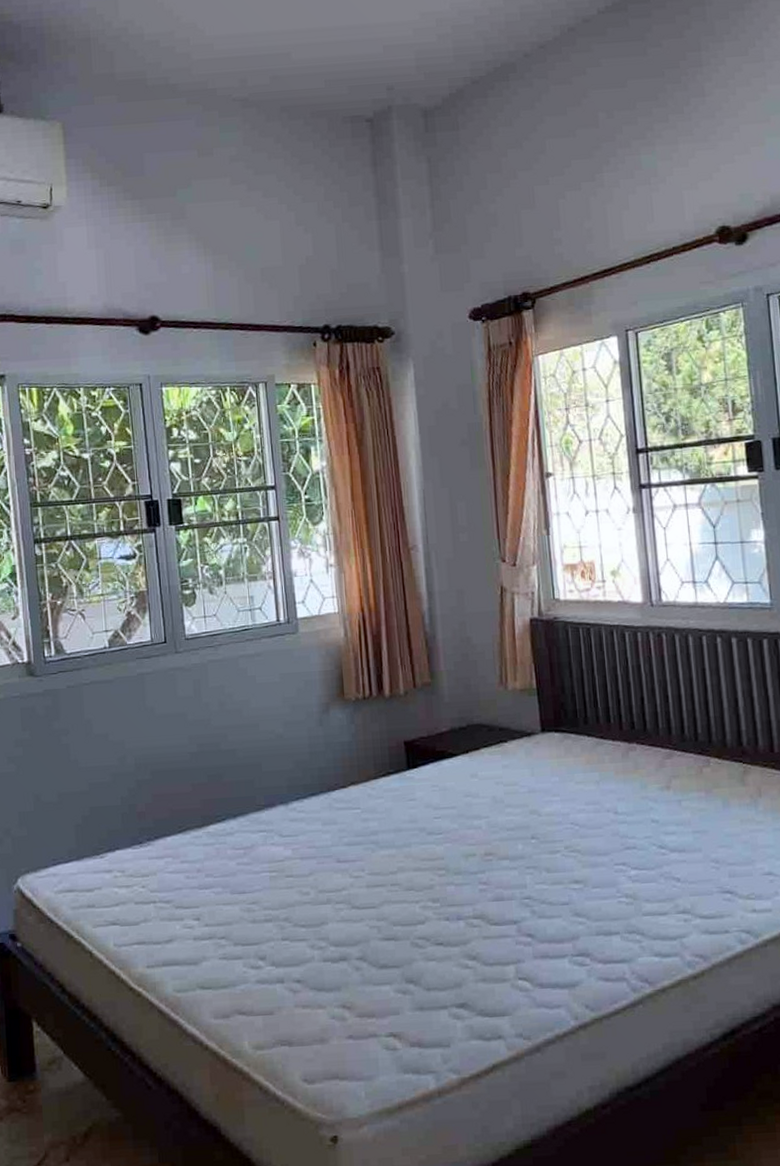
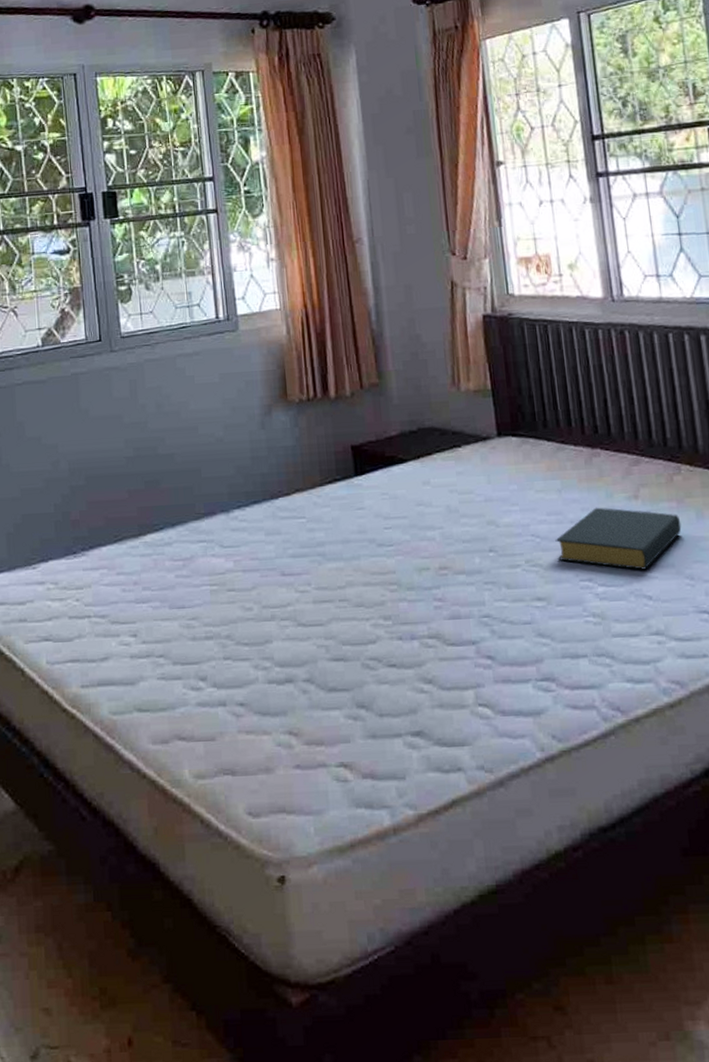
hardback book: none [592,797,709,854] -> present [555,507,682,570]

